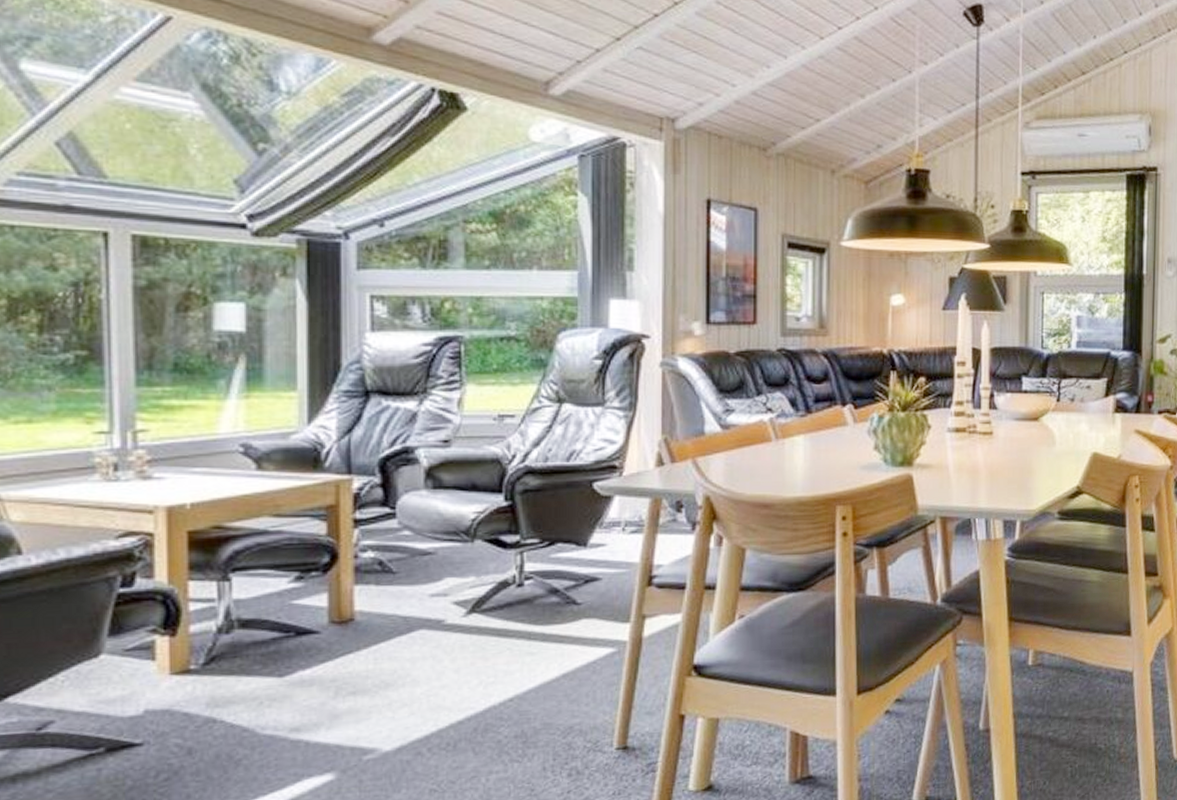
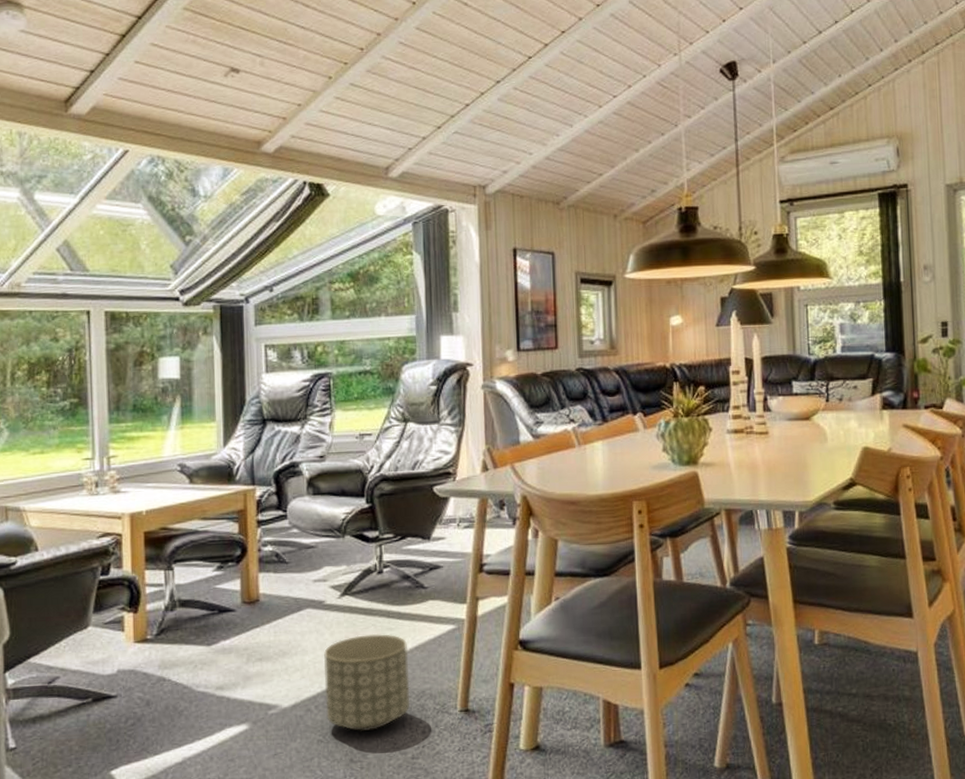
planter: none [442,660,554,778] -> present [324,634,410,732]

